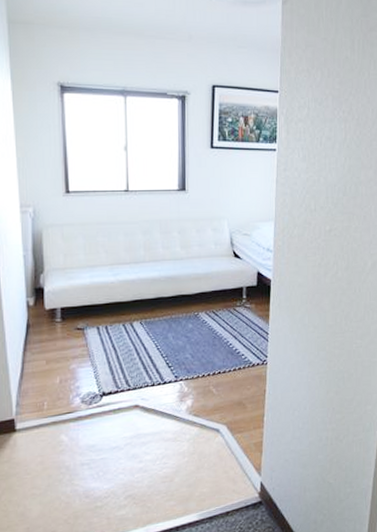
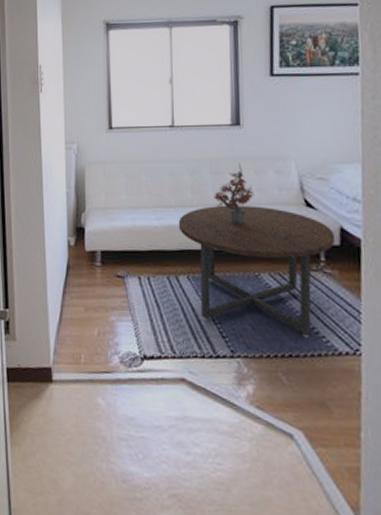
coffee table: none [132,258,253,358] -> present [178,205,335,339]
potted plant: none [163,223,196,276] -> present [214,163,255,225]

